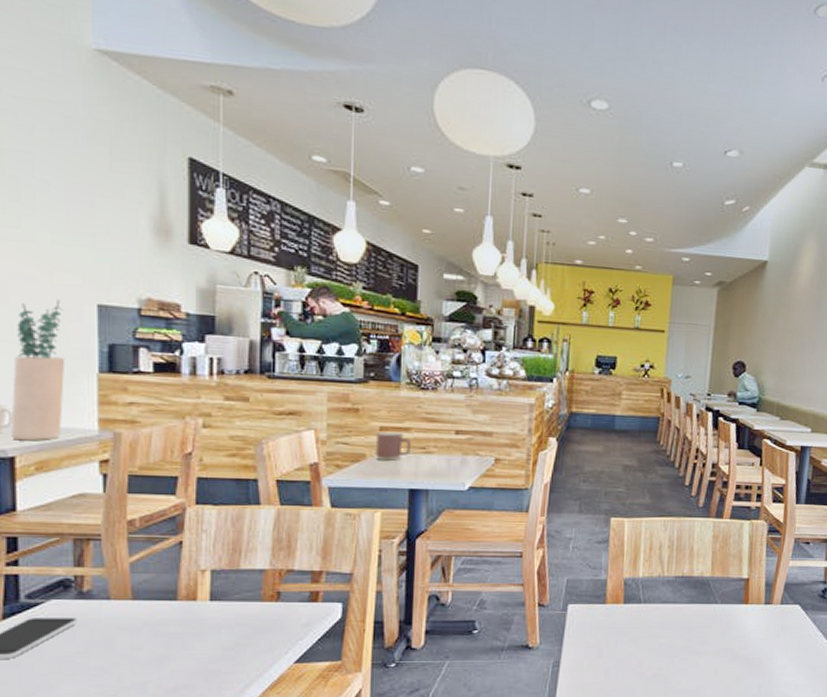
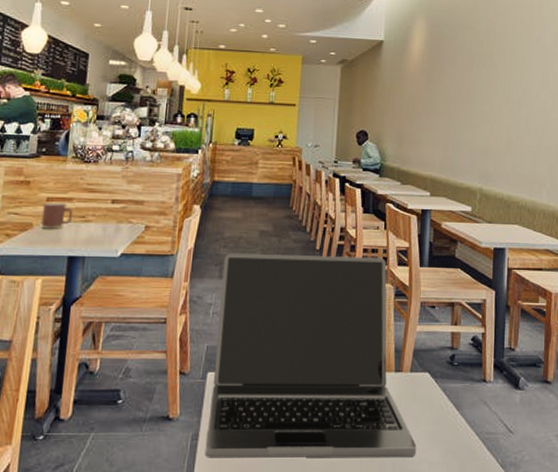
laptop: none [568,488,784,683] -> present [206,253,417,458]

